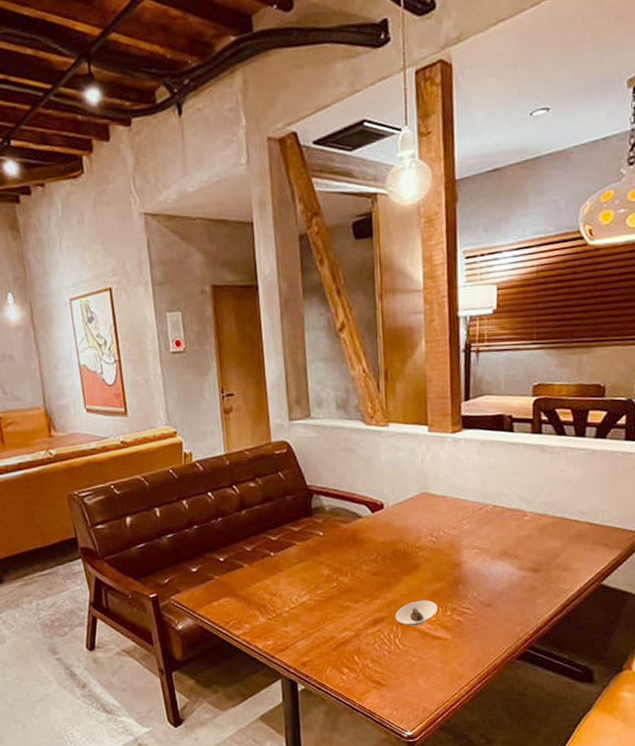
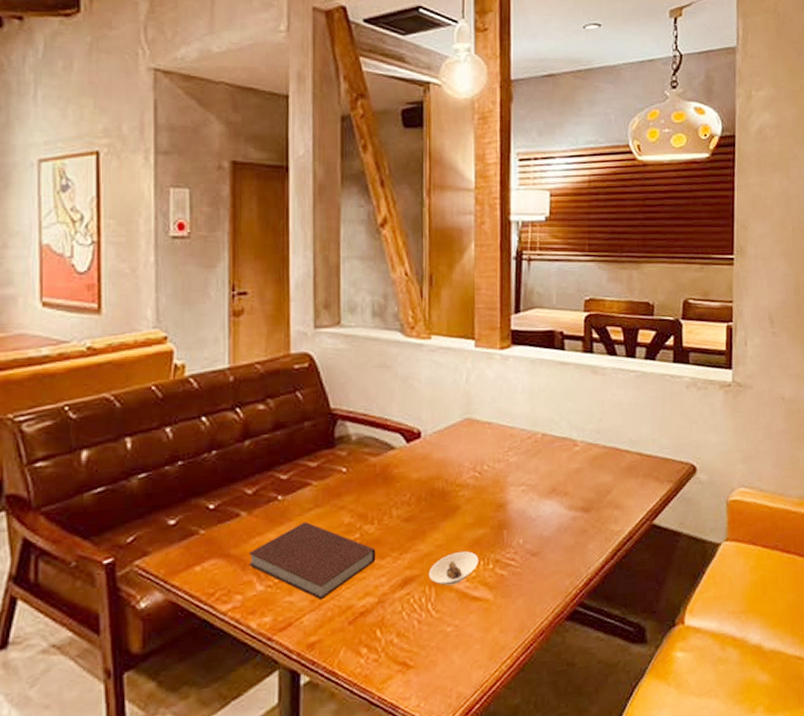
notebook: none [251,573,351,631] -> present [248,522,376,600]

